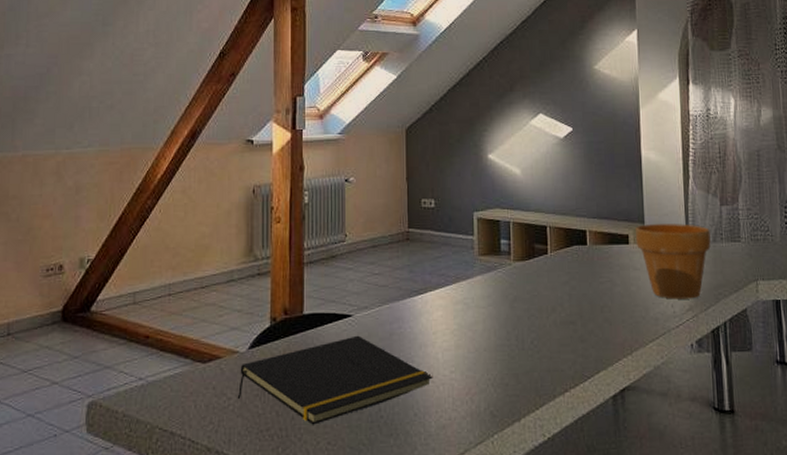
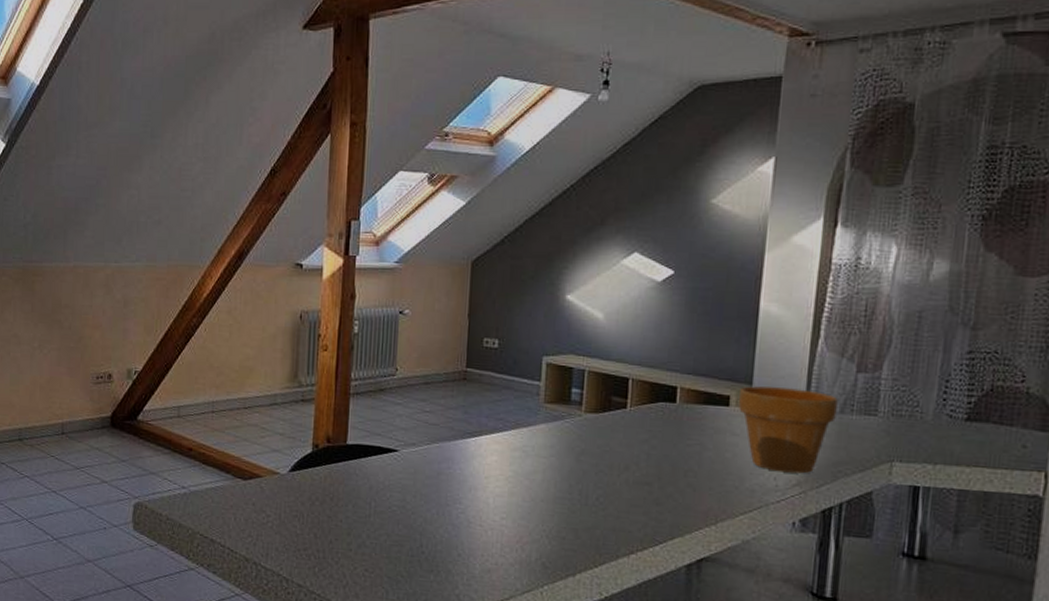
notepad: present [237,335,432,425] -> none [276,470,480,551]

